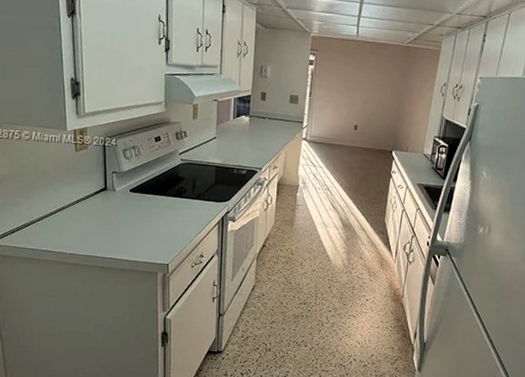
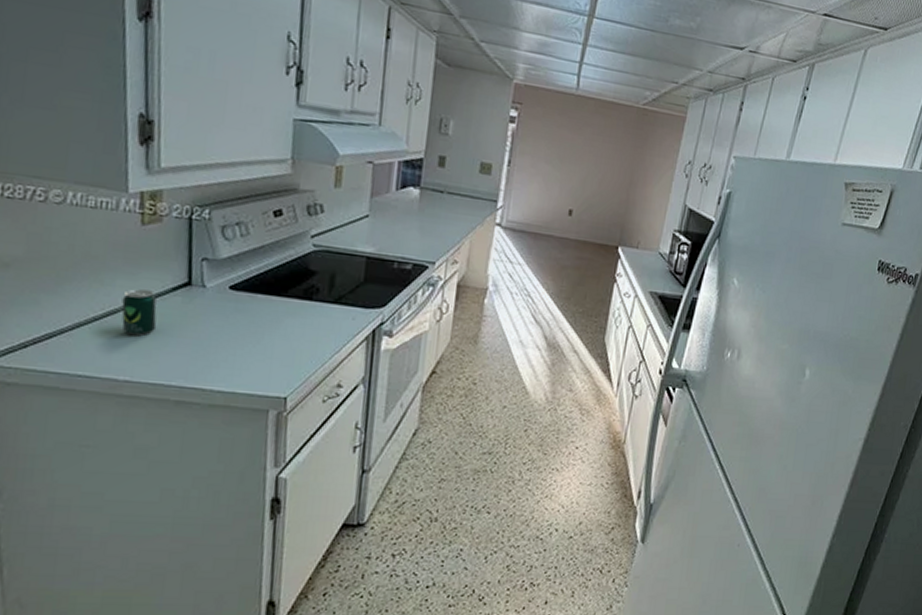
beverage can: none [66,193,88,224] -> present [121,289,157,336]

